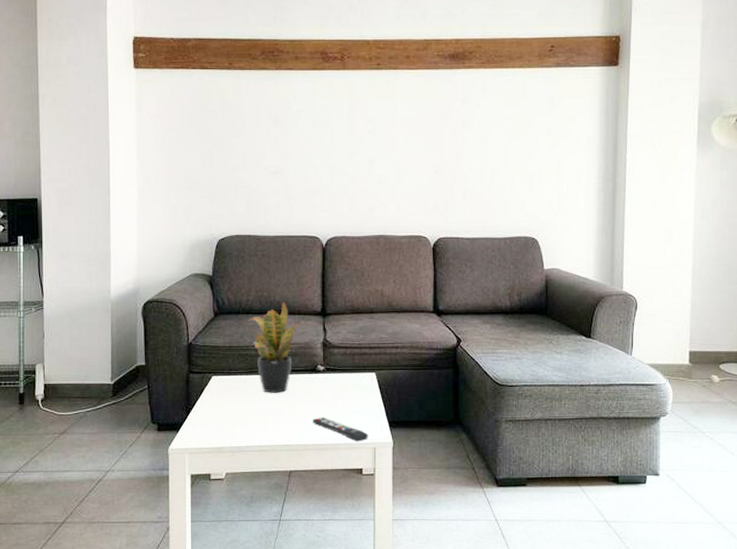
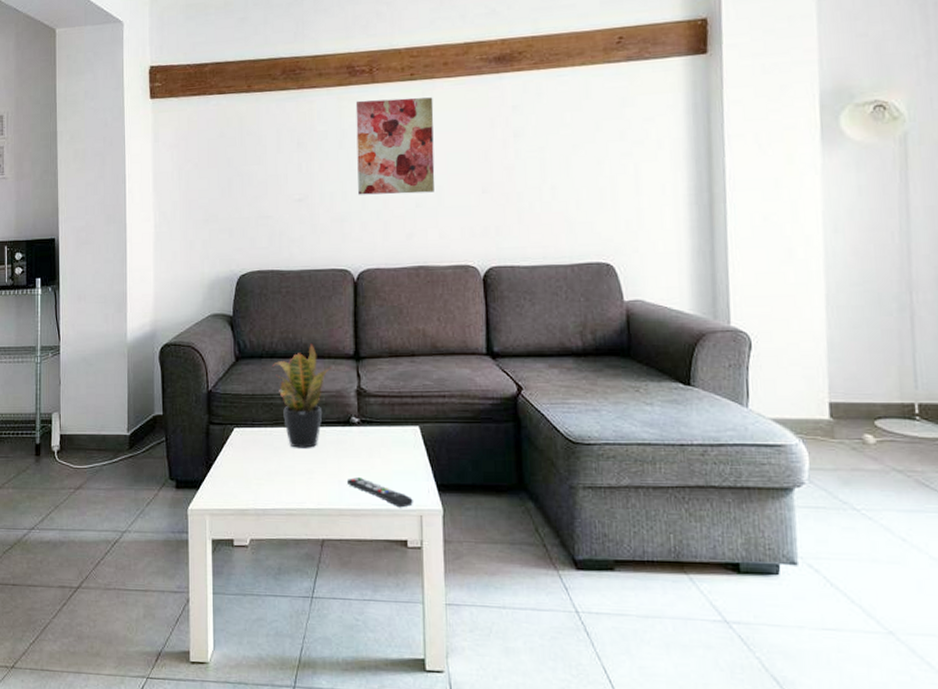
wall art: none [328,84,396,171] -> present [355,97,435,195]

